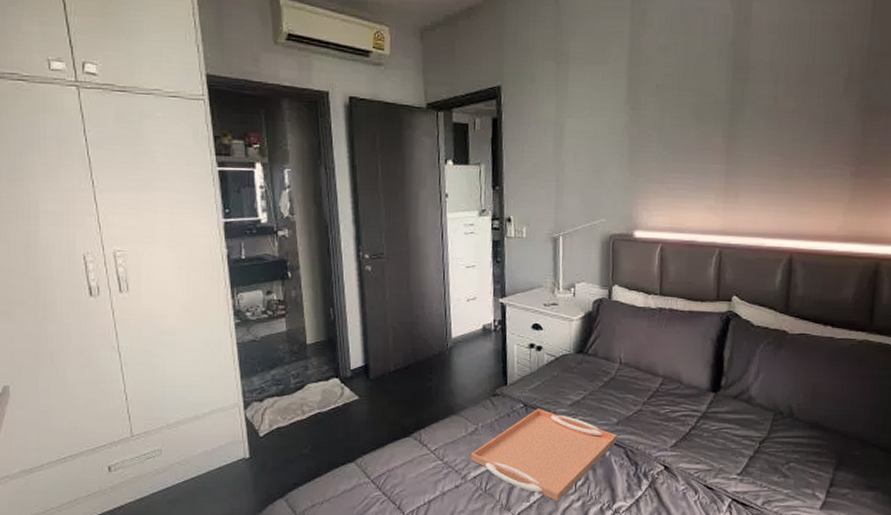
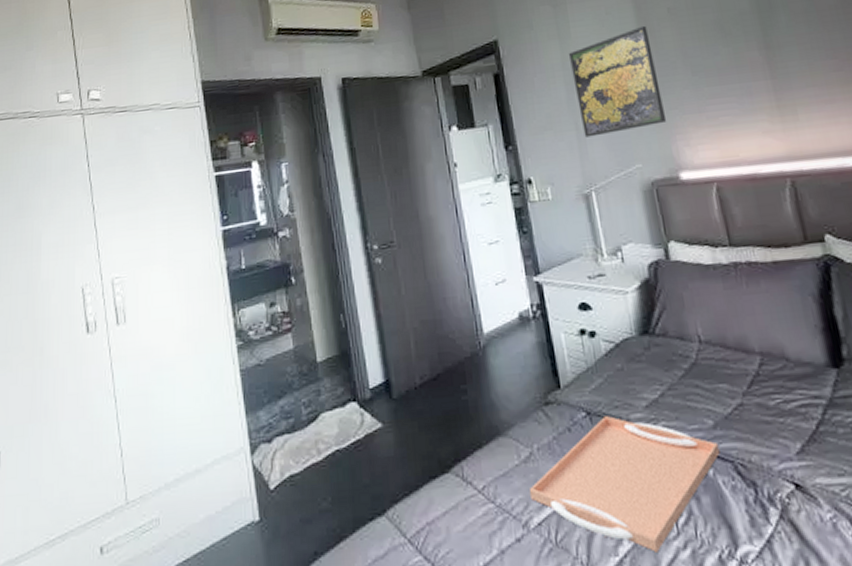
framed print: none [562,97,635,190] -> present [568,25,667,138]

